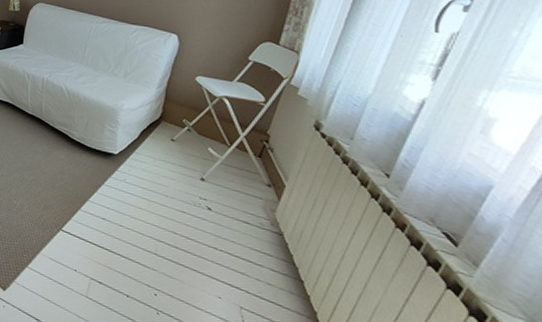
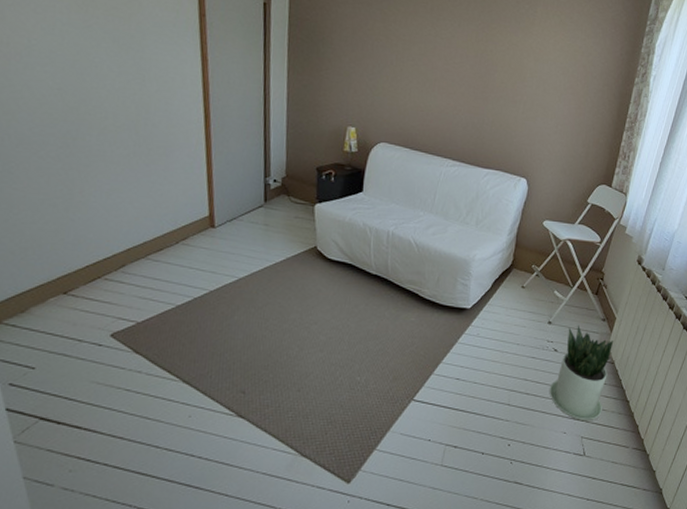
planter: none [201,186,283,292] -> present [549,325,614,420]

